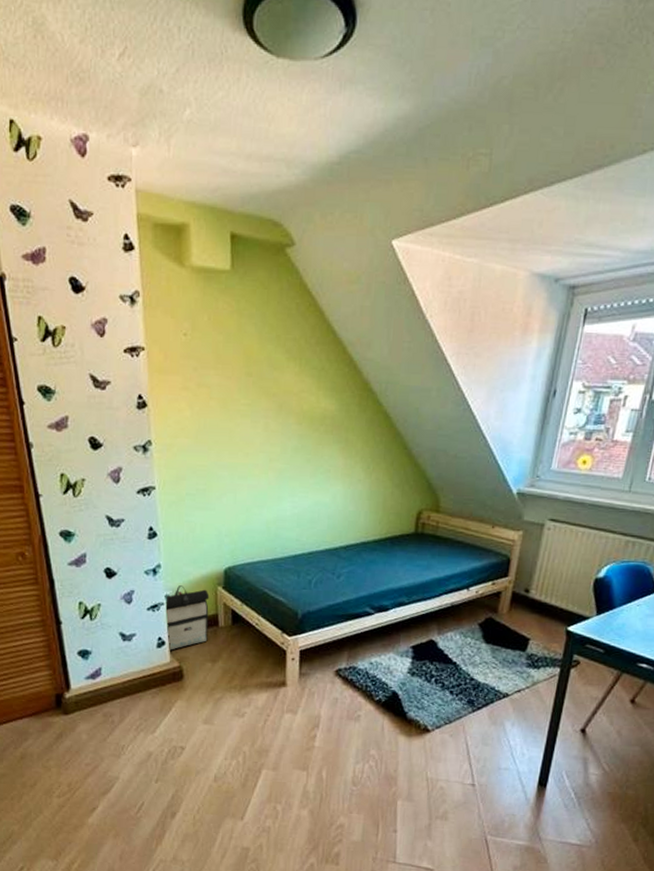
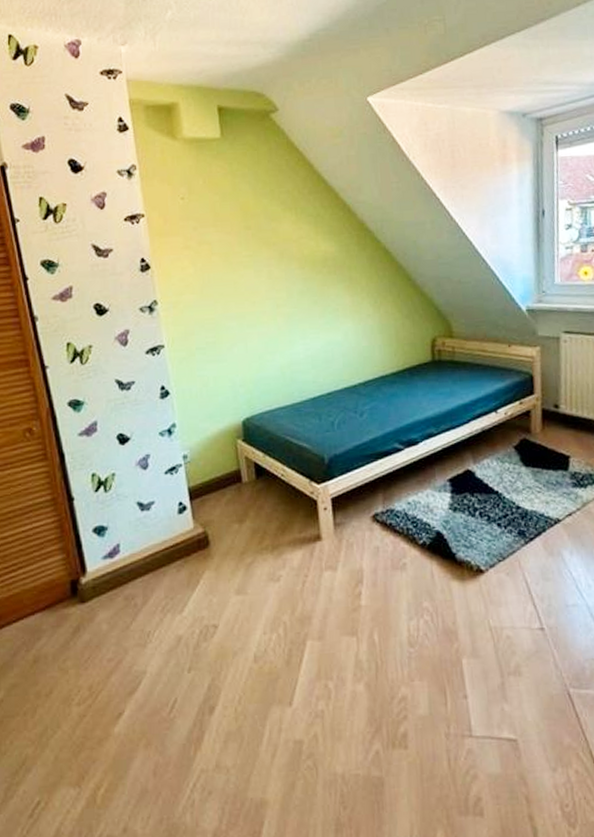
backpack: present [164,585,210,650] -> none [182,443,232,515]

